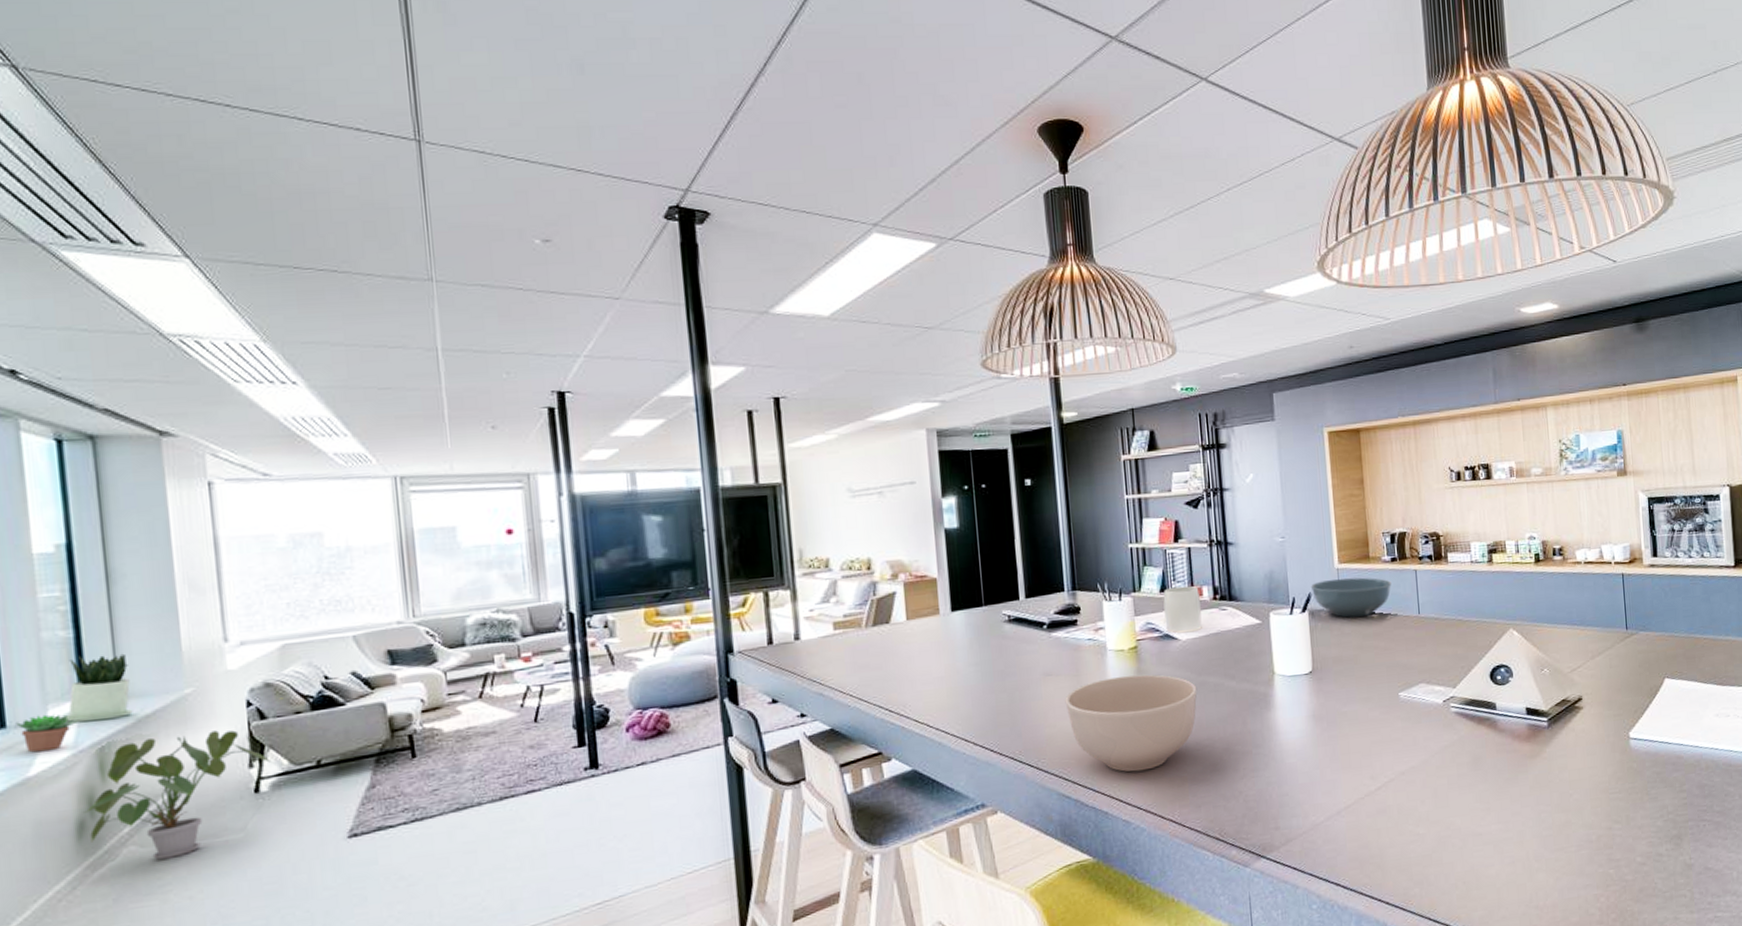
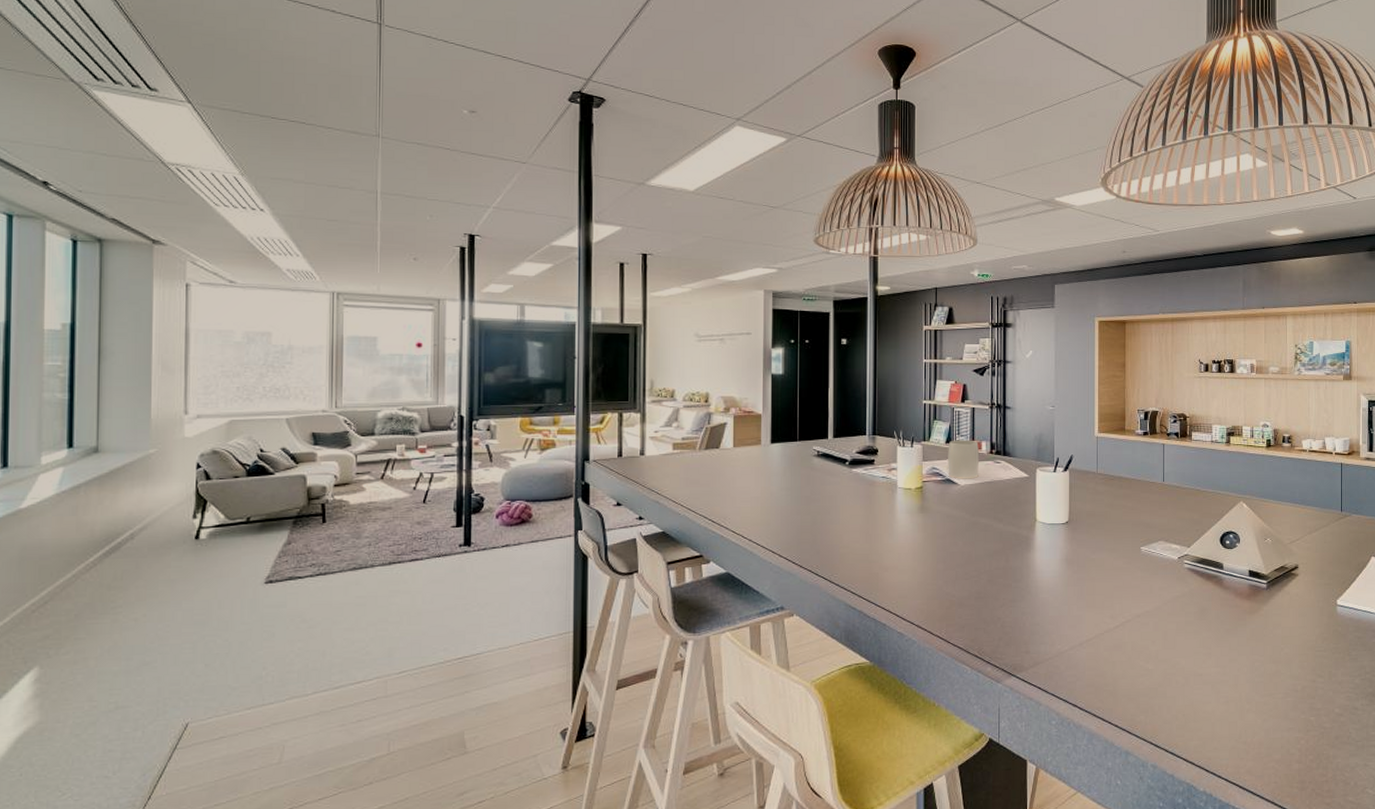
succulent plant: present [16,714,77,753] -> none [16,459,63,490]
planter: present [65,653,133,723] -> none [54,415,108,469]
house plant: present [84,730,274,860] -> none [60,485,213,586]
bowl: present [1065,674,1198,772] -> none [858,511,970,592]
bowl: present [1310,577,1392,618] -> none [1073,446,1142,479]

